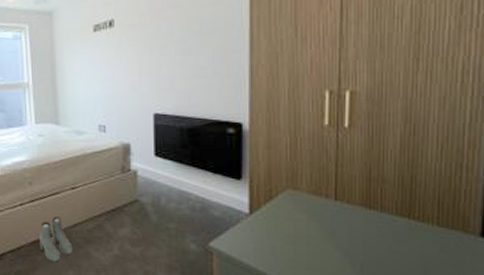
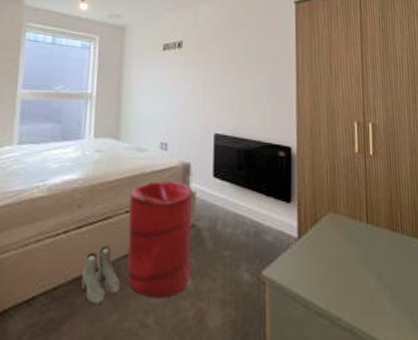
laundry hamper: none [73,160,137,261] -> present [127,180,192,299]

